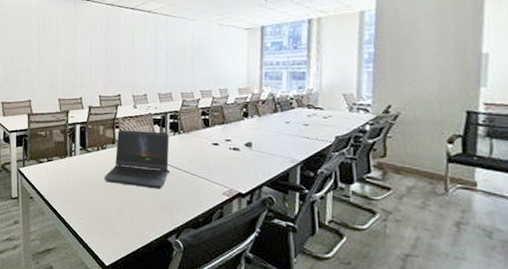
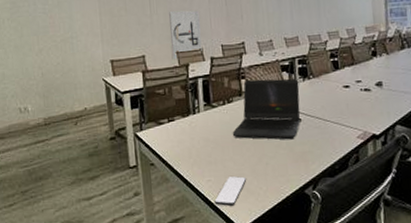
wall art: none [54,62,82,106] -> present [169,10,202,60]
smartphone: none [83,216,115,244] -> present [214,175,247,206]

